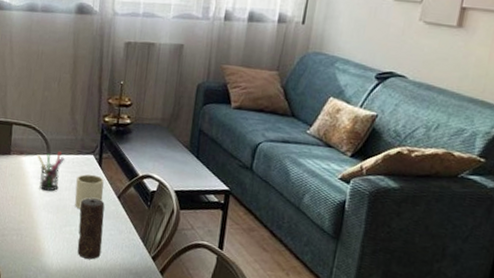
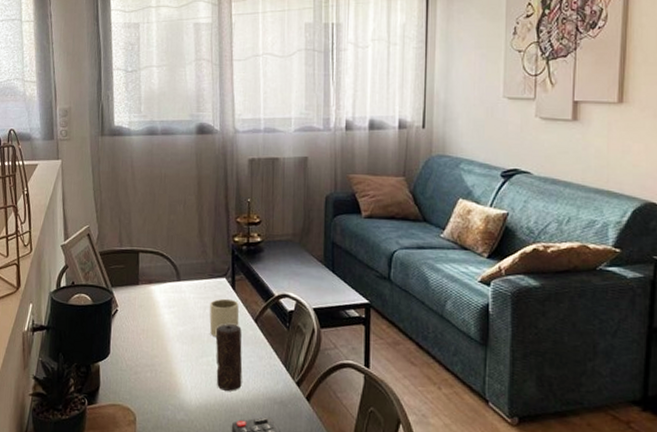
pen holder: present [37,151,64,192] -> none [167,277,196,320]

